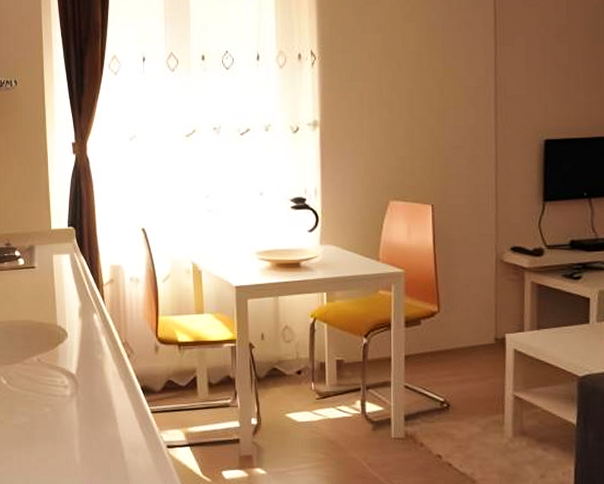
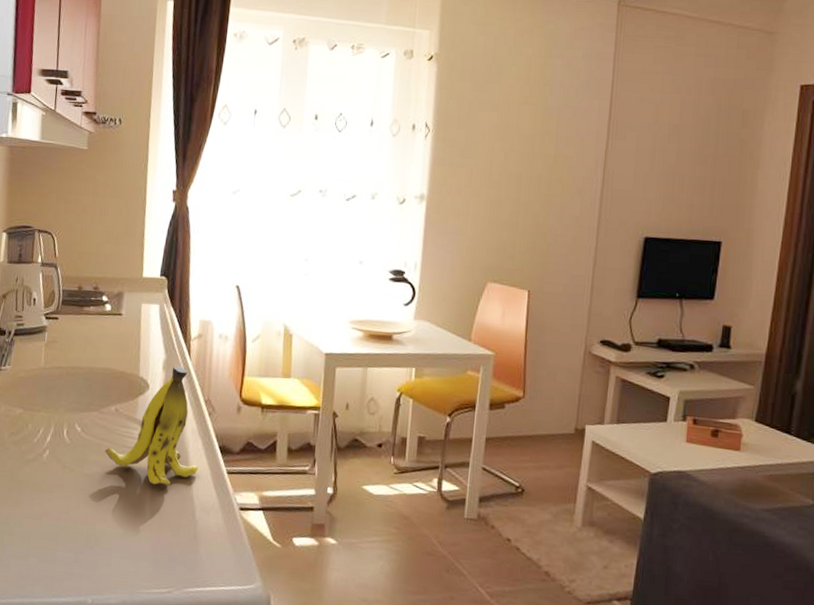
banana: none [31,312,123,430] -> present [105,366,199,487]

